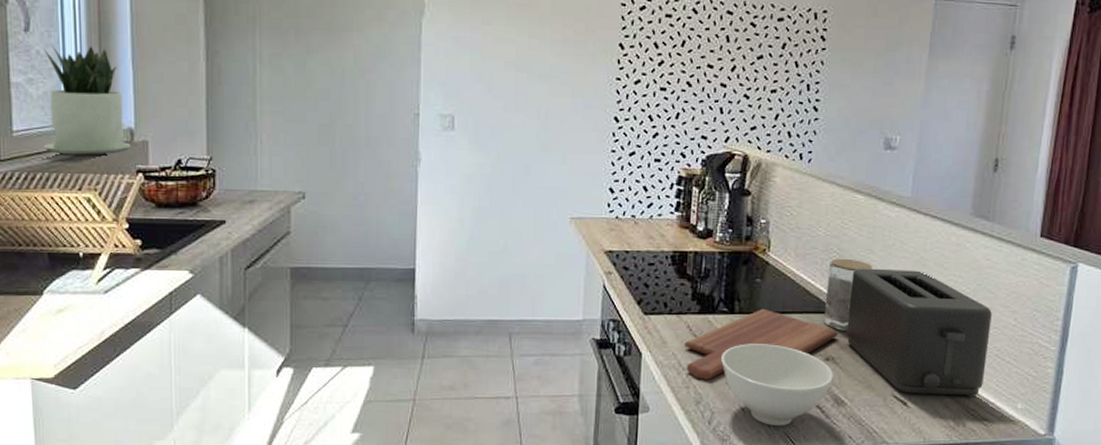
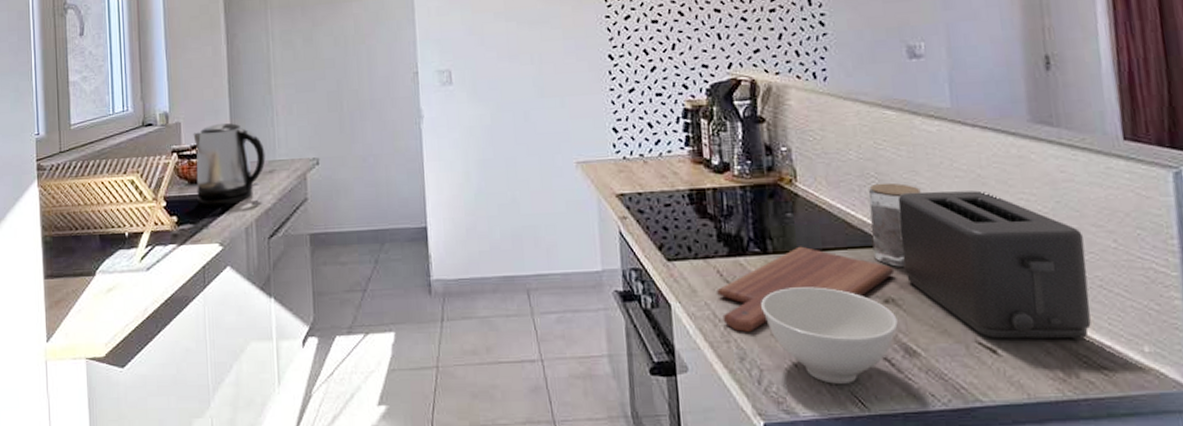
planter: present [44,46,131,156] -> none [95,42,167,142]
kettle: none [163,145,246,234] -> present [193,122,266,208]

